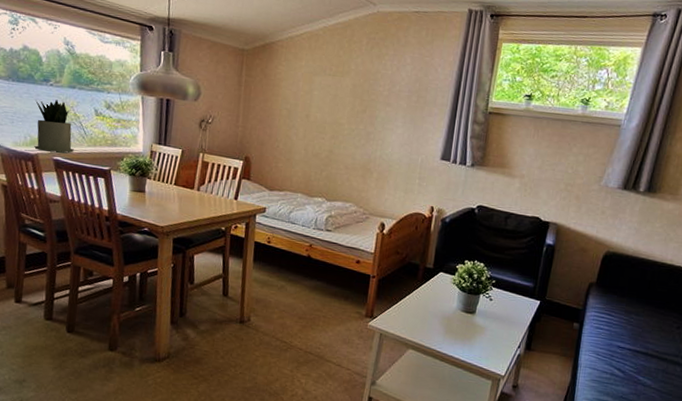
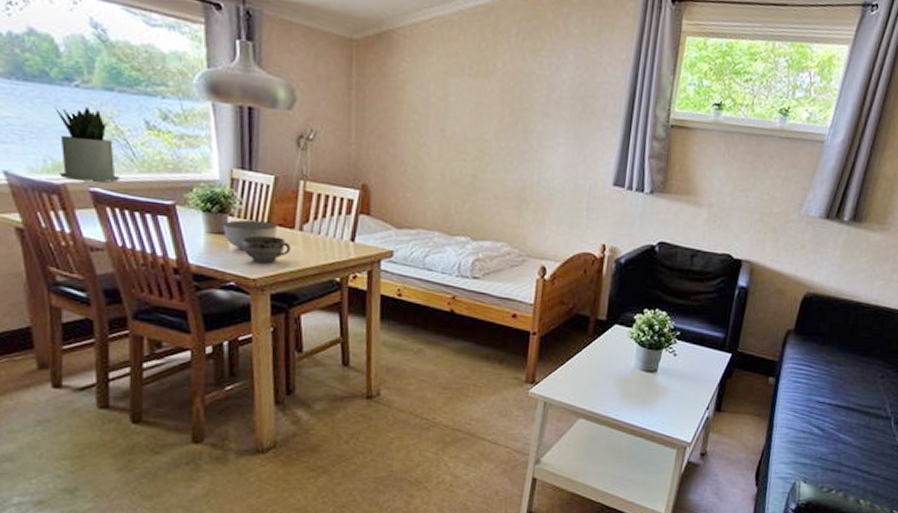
bowl: none [142,181,181,205] -> present [222,219,277,251]
teacup: none [155,193,190,215] -> present [241,235,291,264]

